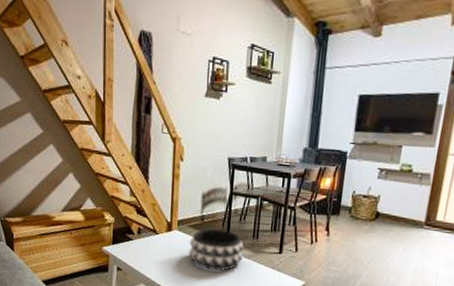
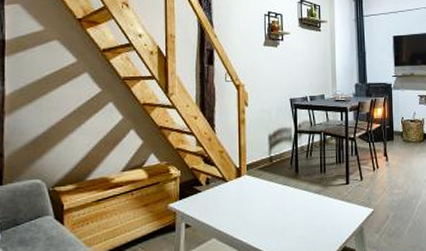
decorative bowl: present [188,228,244,271] -> none [260,168,314,211]

